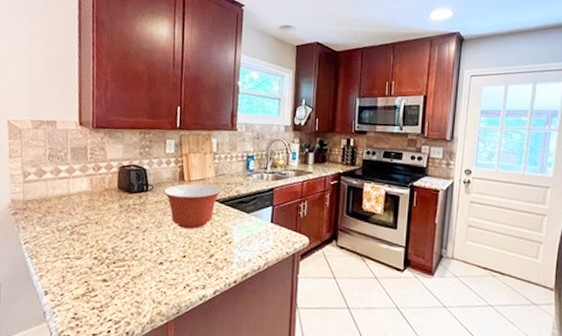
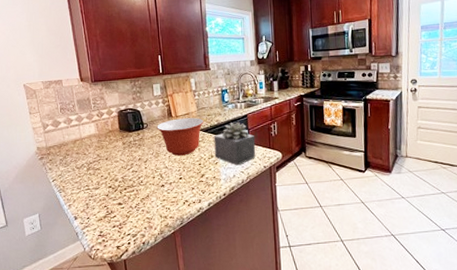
succulent plant: none [229,195,280,248] -> present [214,121,256,166]

